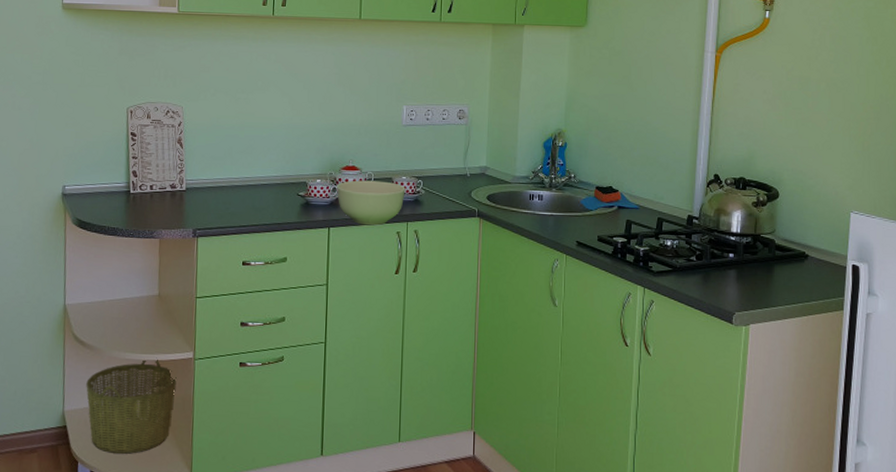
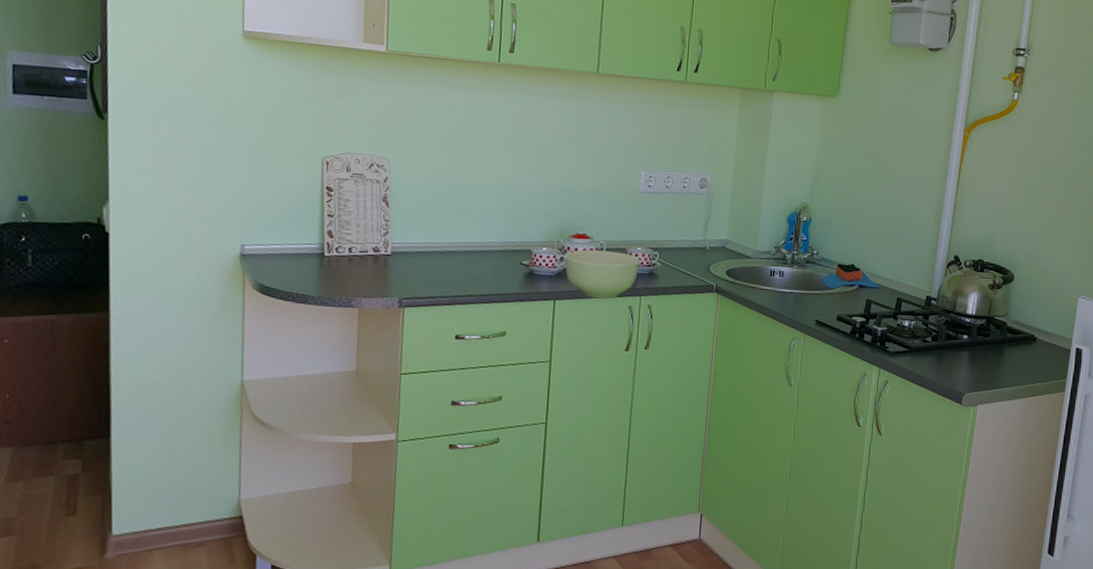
basket: present [86,357,177,454] -> none [267,440,376,545]

